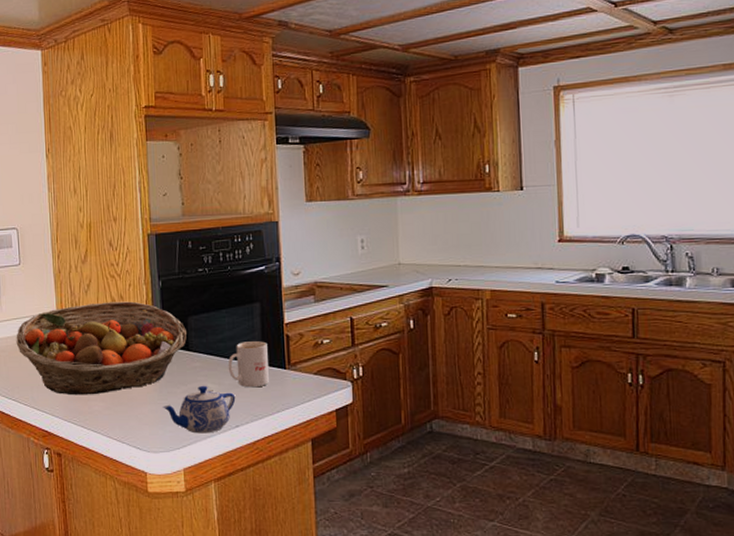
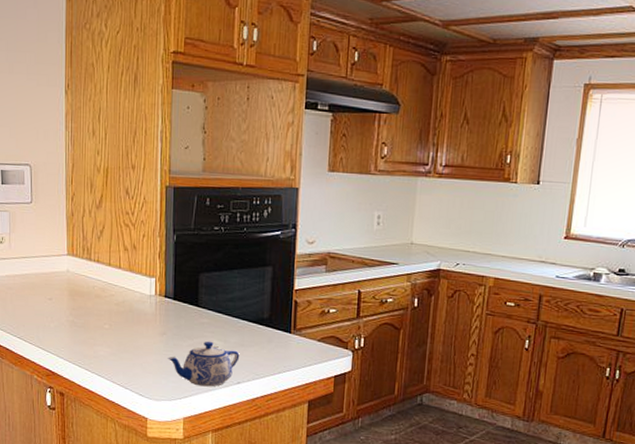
fruit basket: present [16,301,187,396] -> none [24,250,197,340]
mug: present [228,341,269,388] -> none [235,303,275,348]

